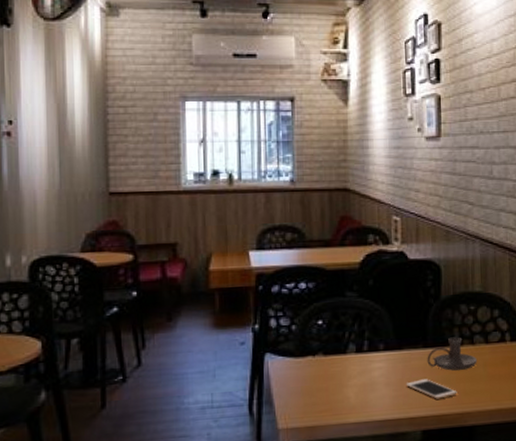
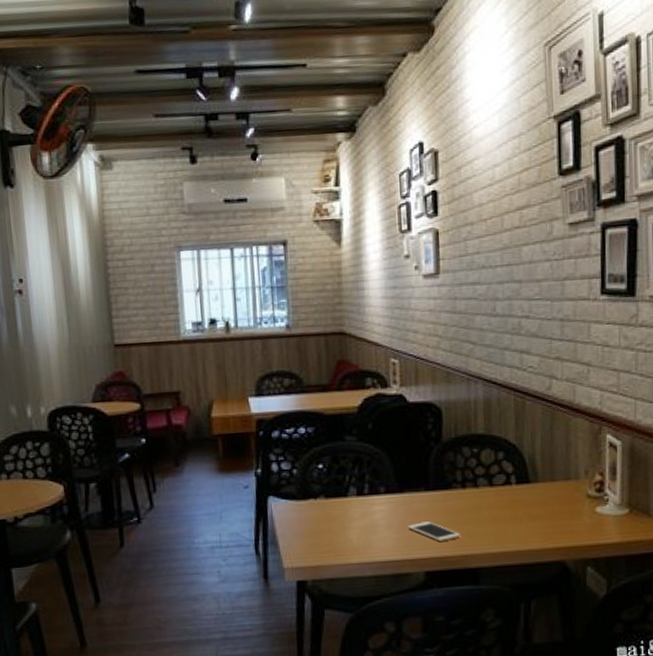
candle holder: present [427,337,477,371] -> none [429,480,481,514]

